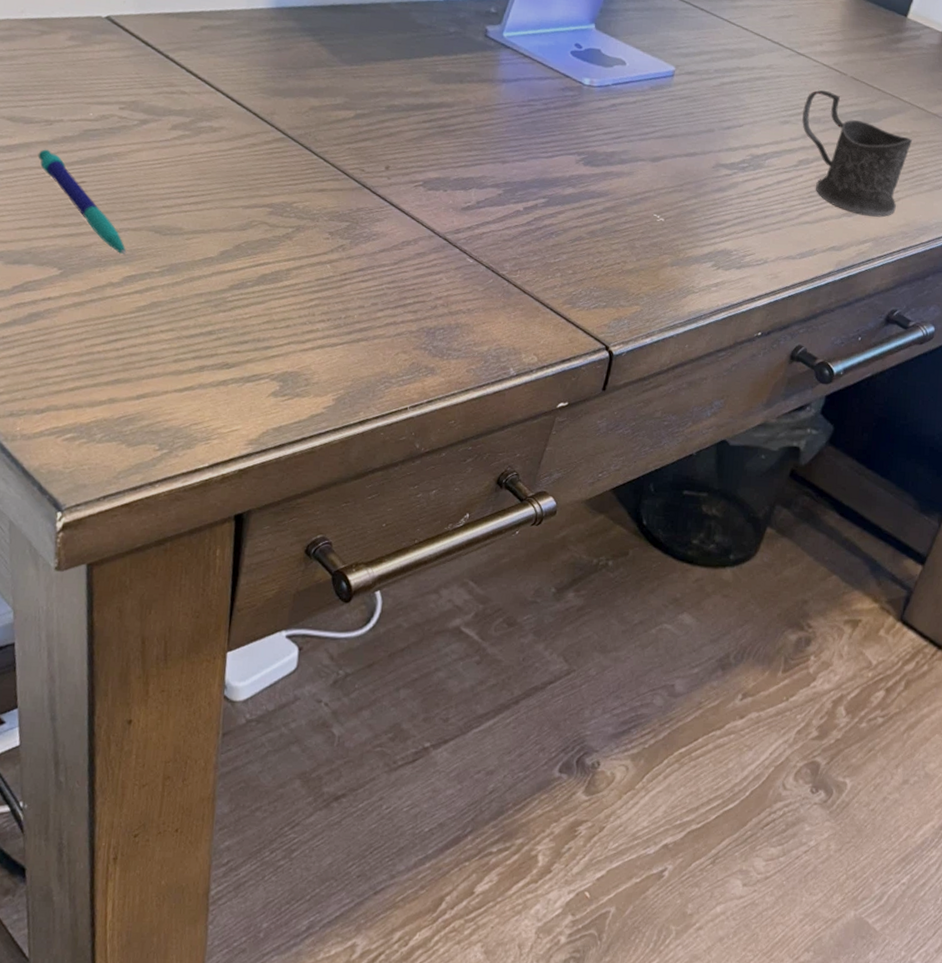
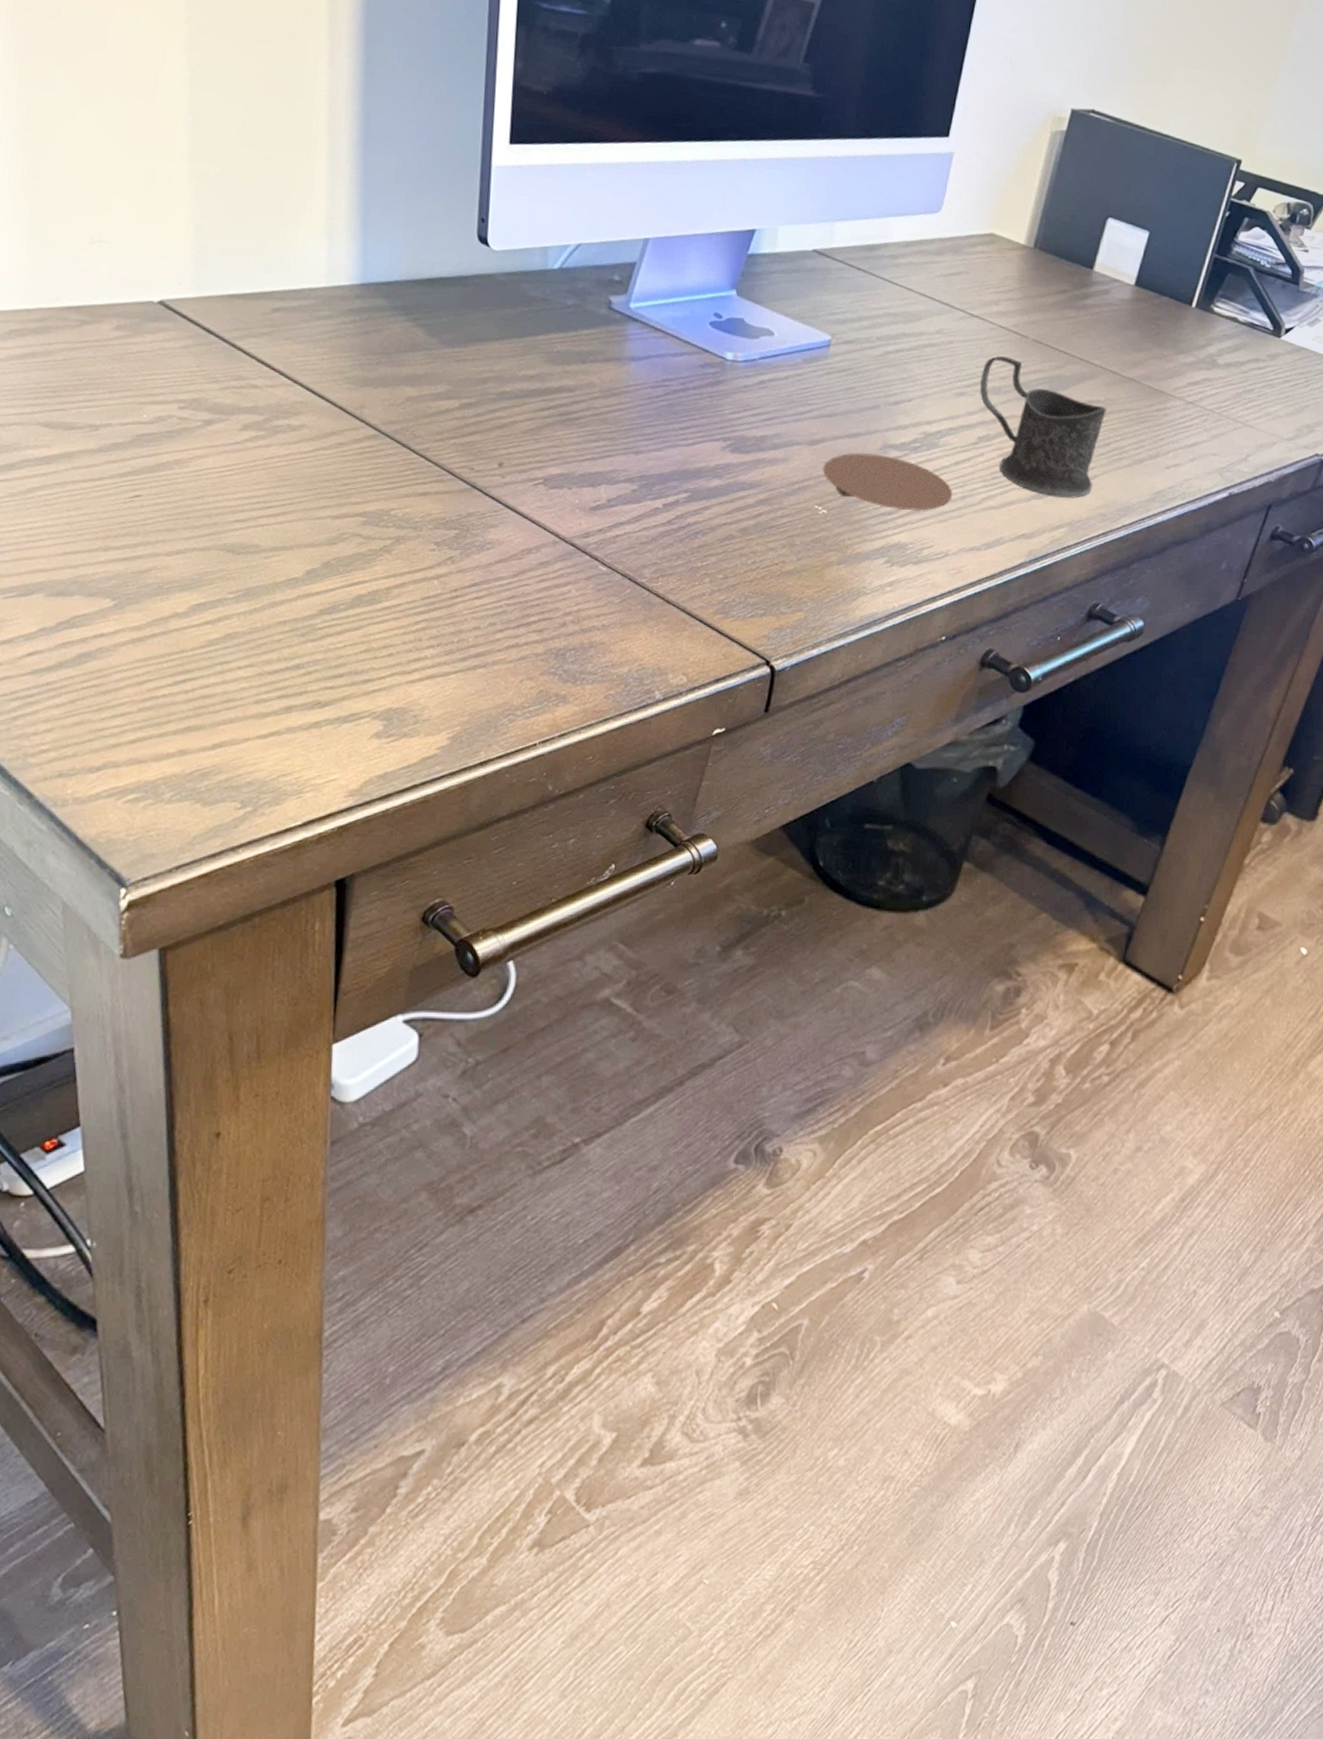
pen: present [37,149,127,255] -> none [82,459,194,580]
coaster: none [662,170,774,223] -> present [822,453,953,511]

